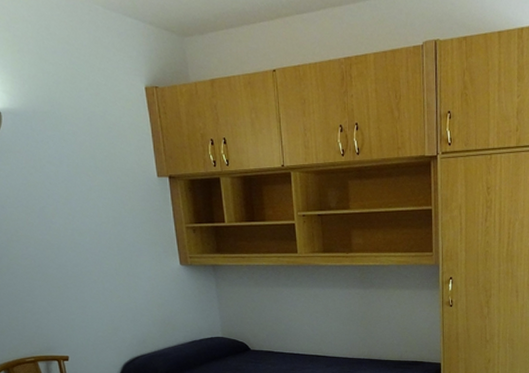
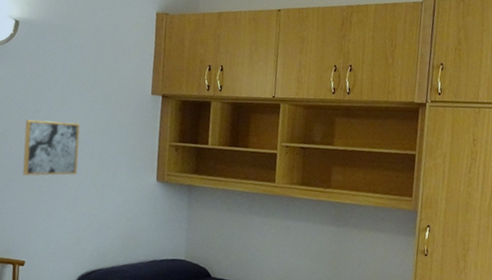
wall art: none [34,214,100,274] -> present [22,119,81,176]

